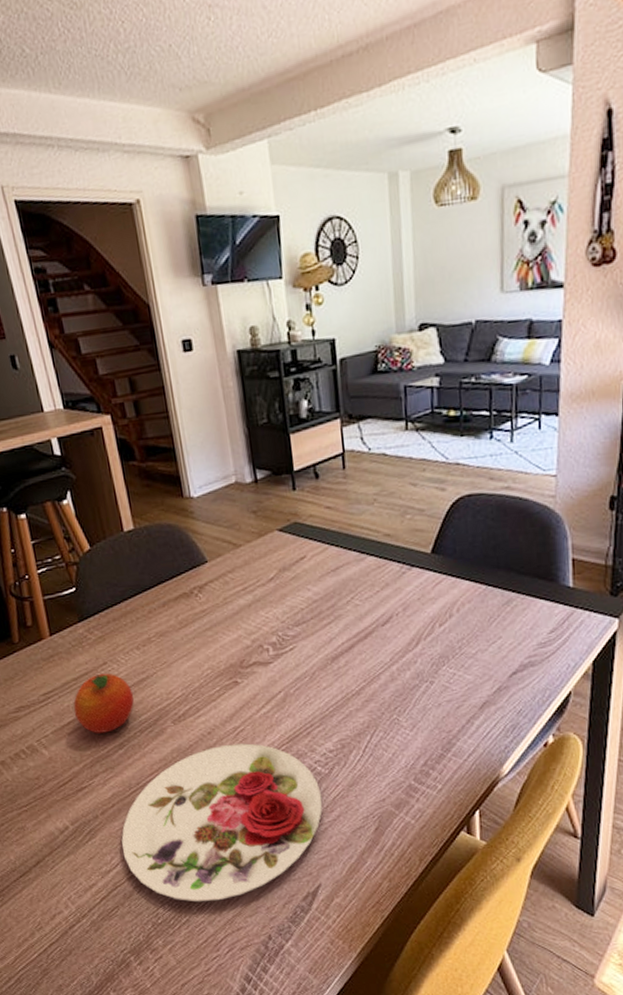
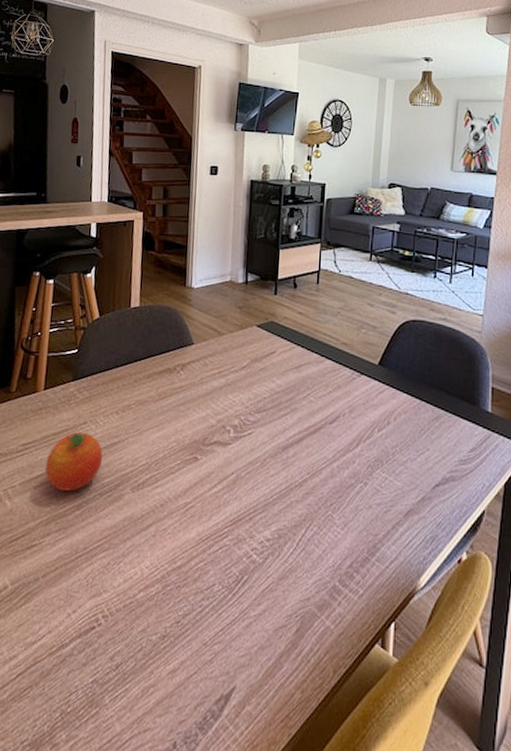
plate: present [121,743,323,902] -> none [51,519,253,693]

